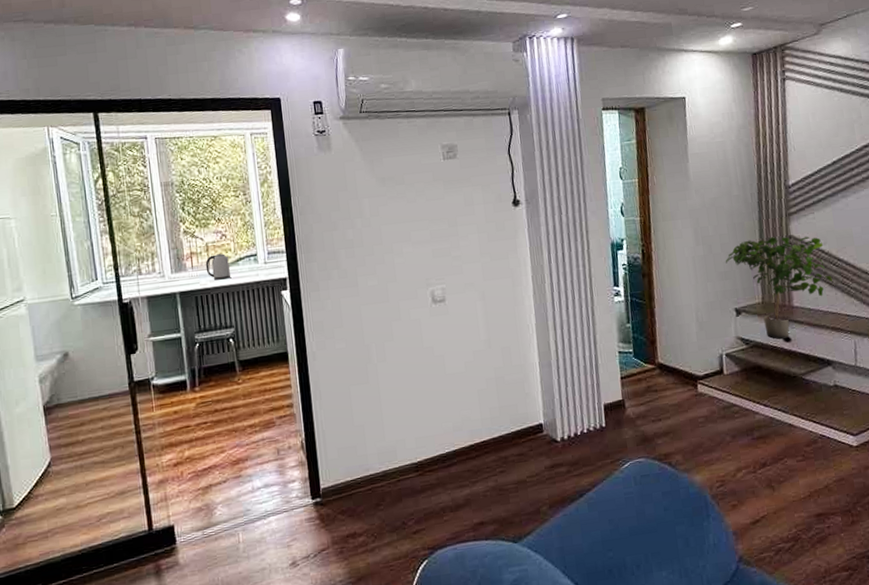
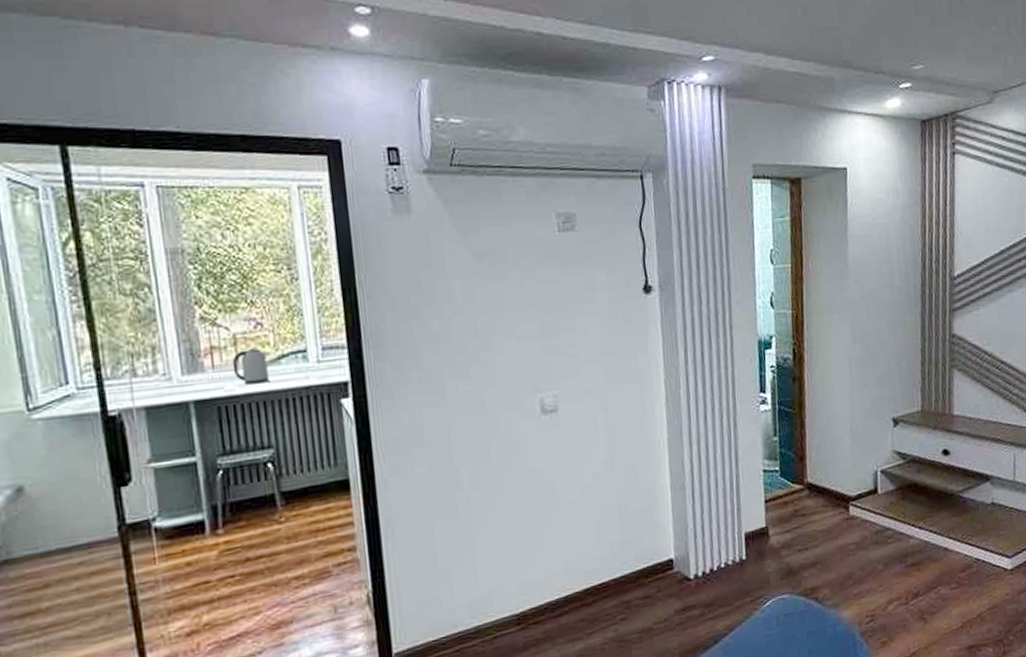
potted plant: present [725,236,833,340] -> none [884,335,995,453]

